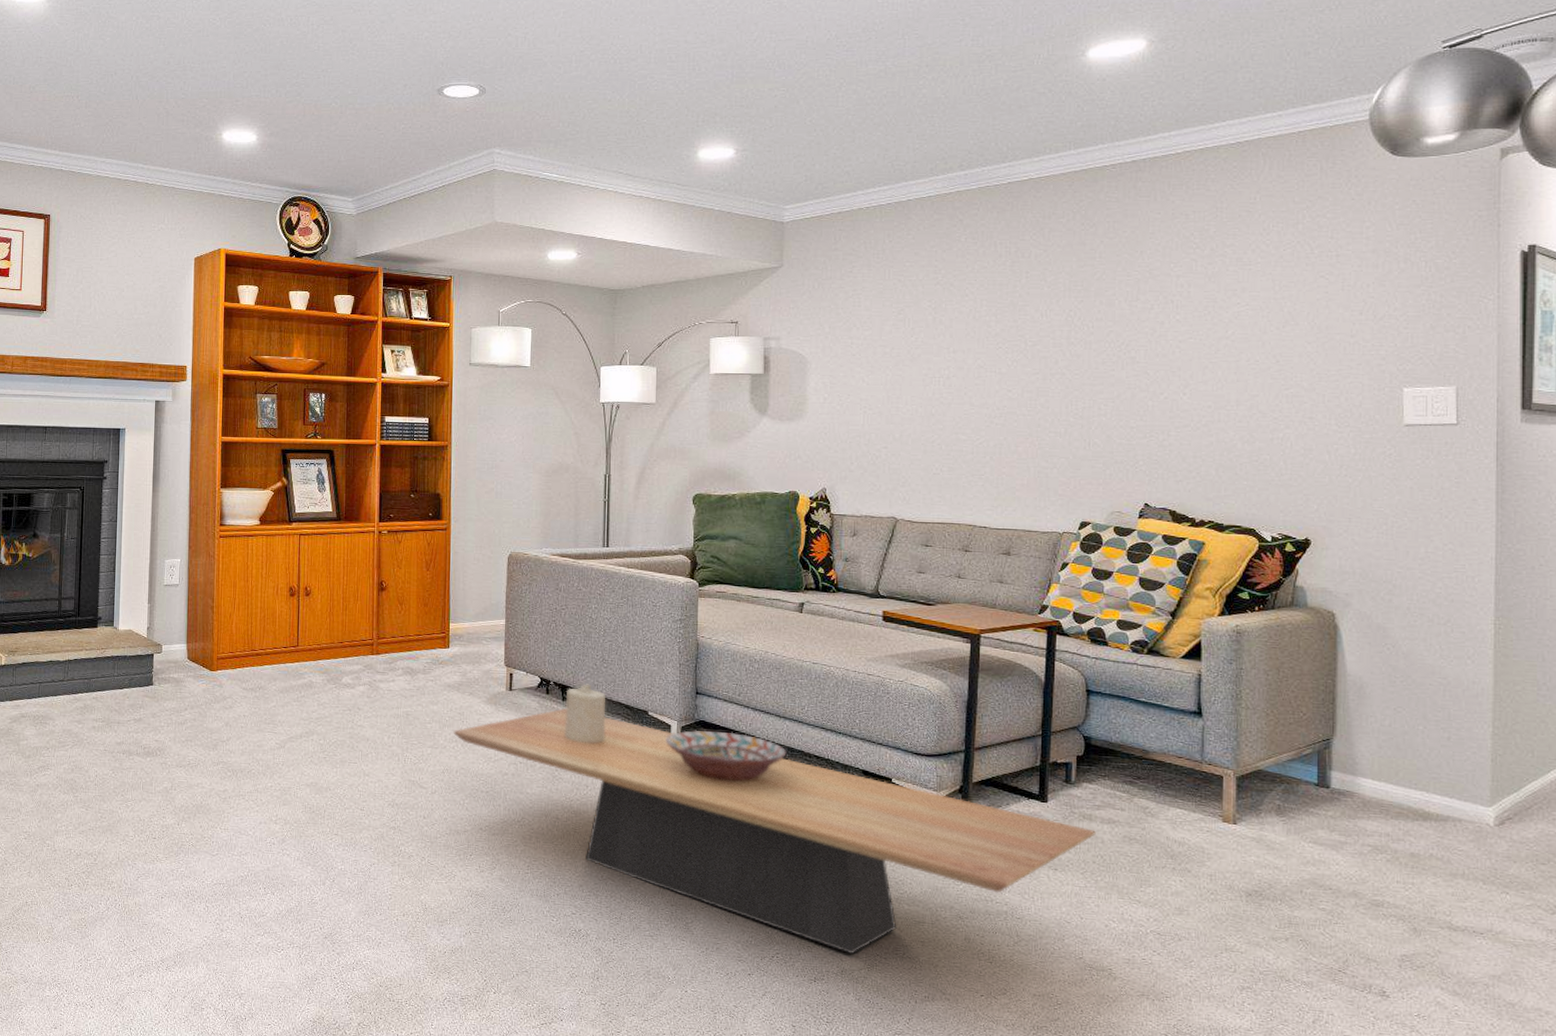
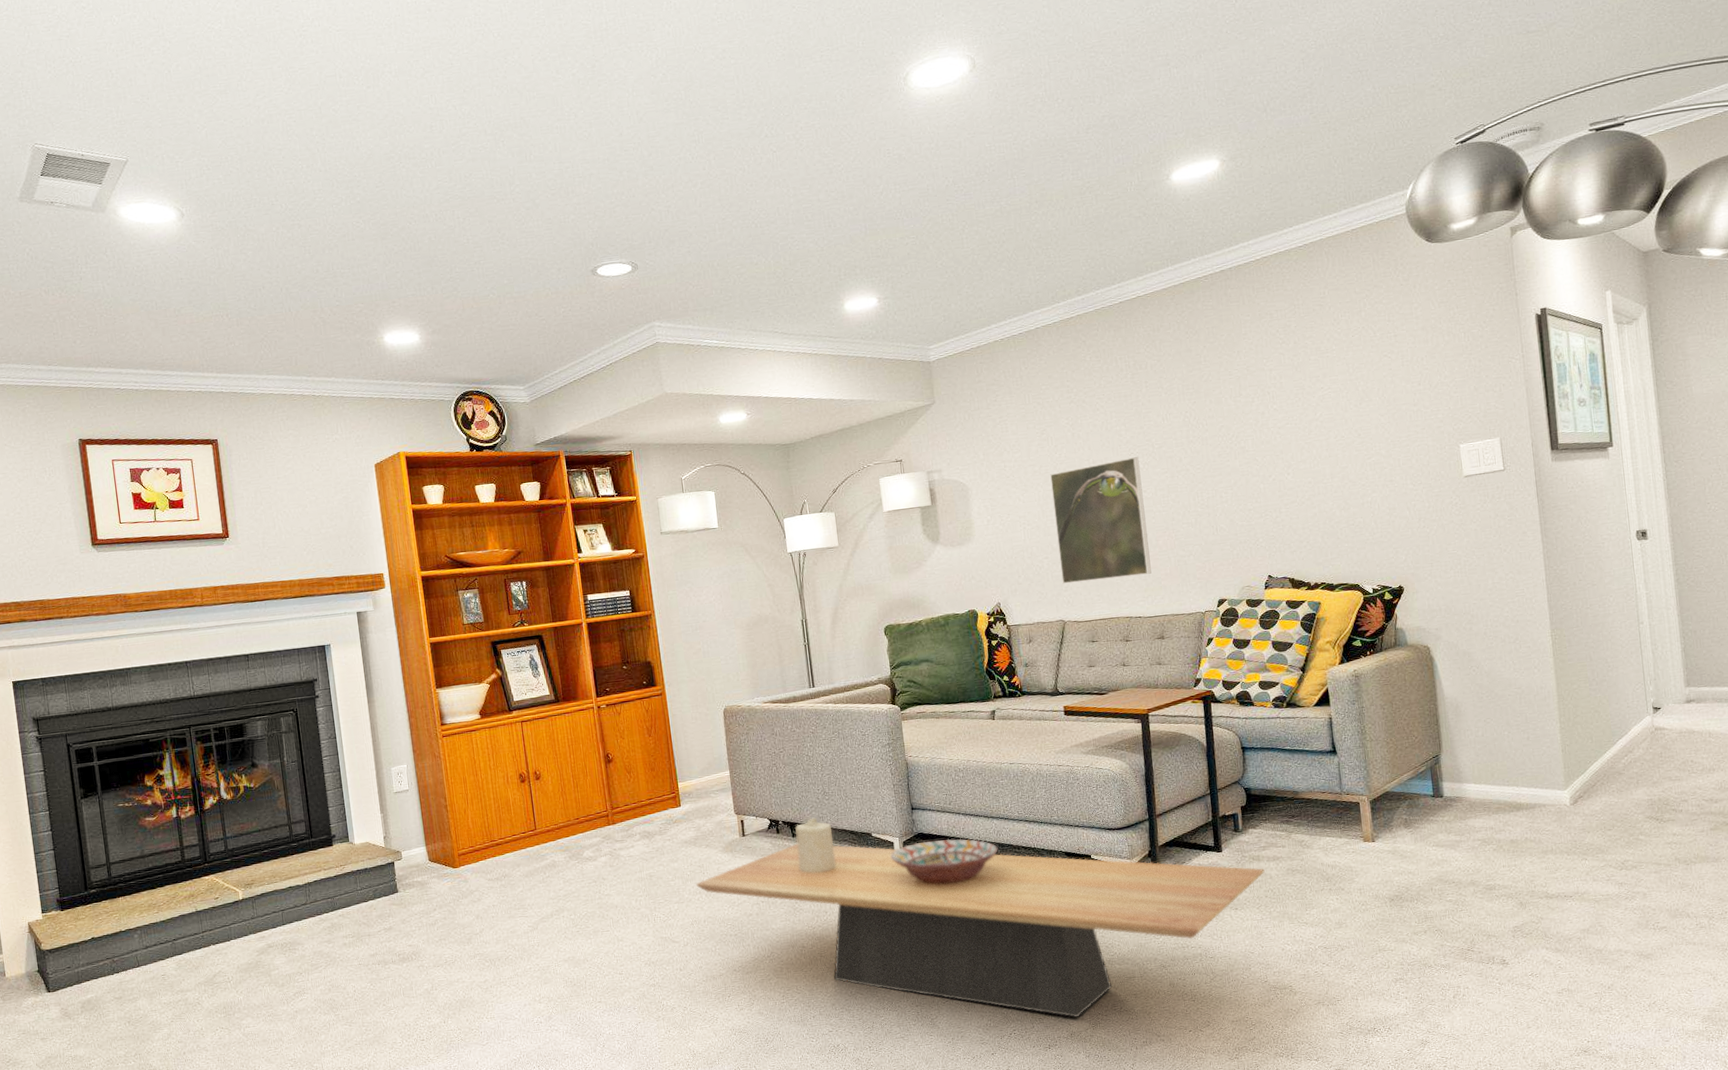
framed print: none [900,352,1007,482] -> present [1050,457,1152,584]

